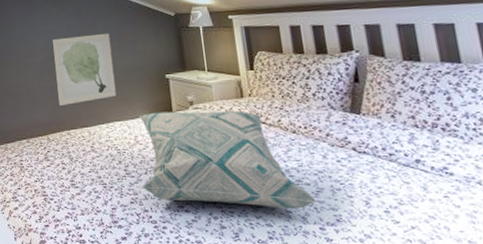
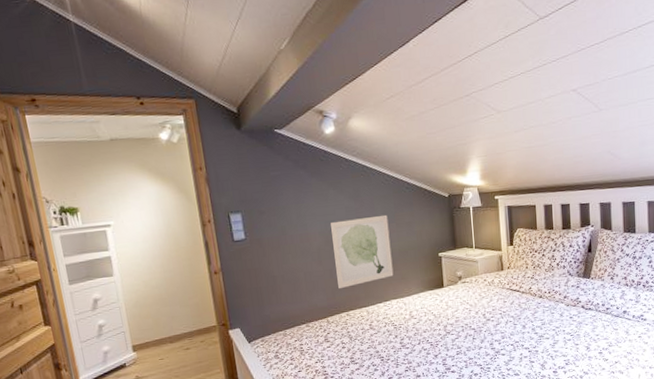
decorative pillow: present [138,111,317,209] -> none [413,282,553,365]

